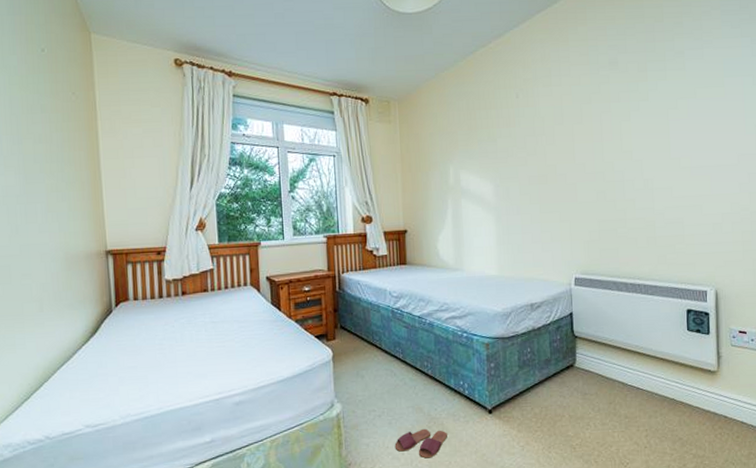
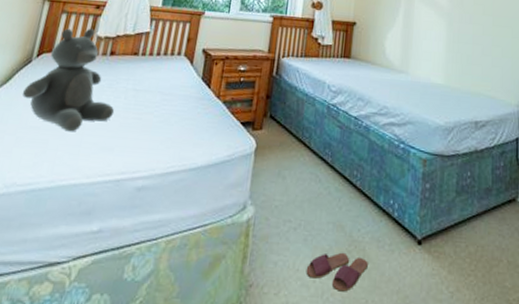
teddy bear: none [112,273,199,366] -> present [22,28,115,132]

